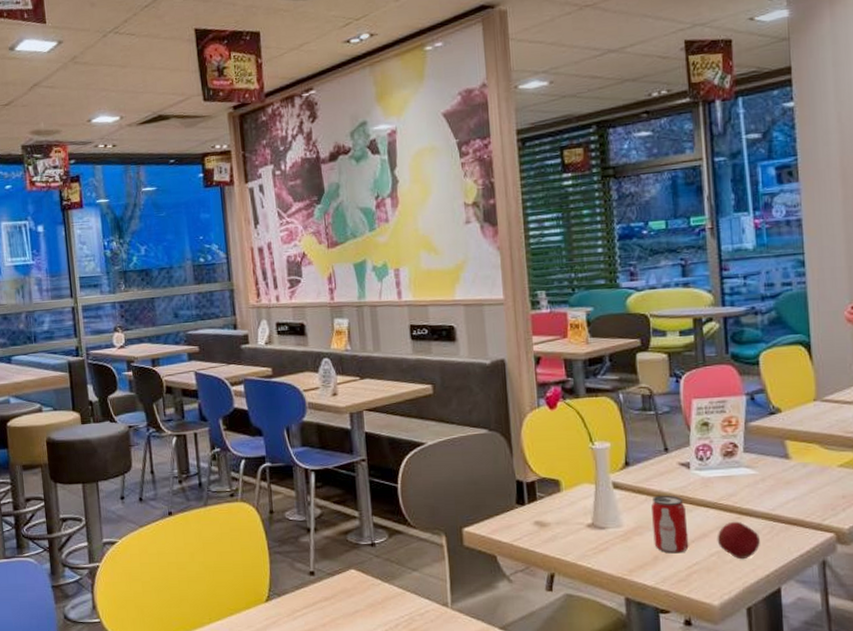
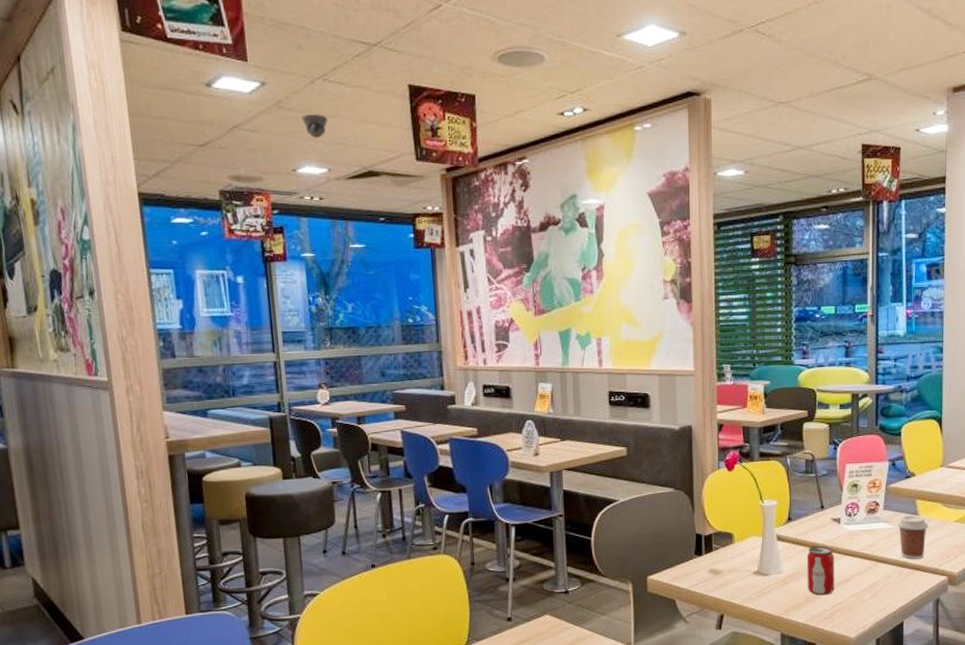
security camera: none [95,65,120,89] -> present [301,114,328,138]
apple: present [717,521,760,560] -> none [857,567,890,599]
coffee cup: none [761,459,804,512] -> present [896,515,928,559]

